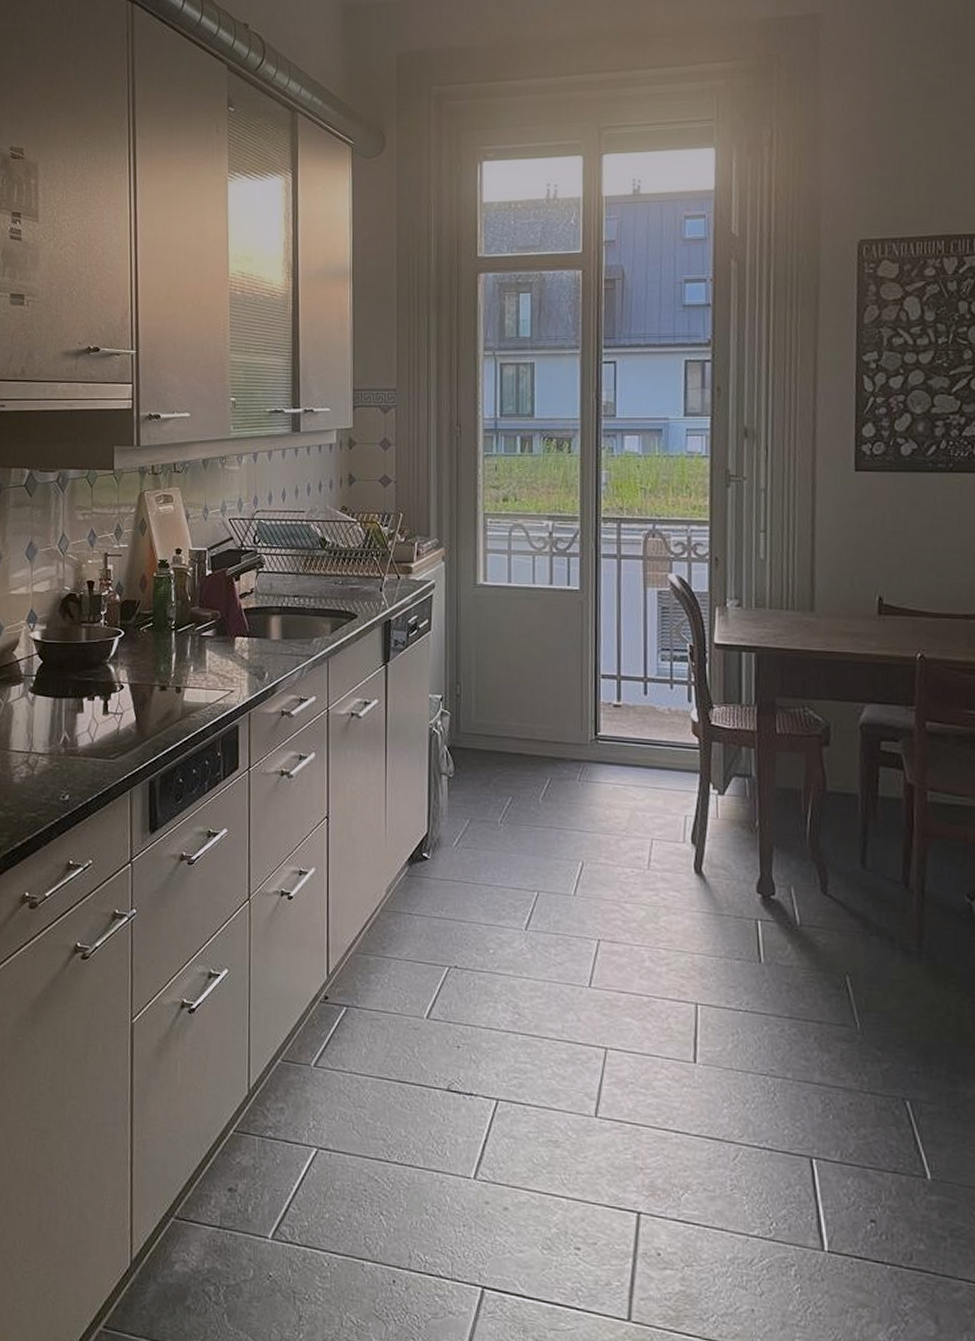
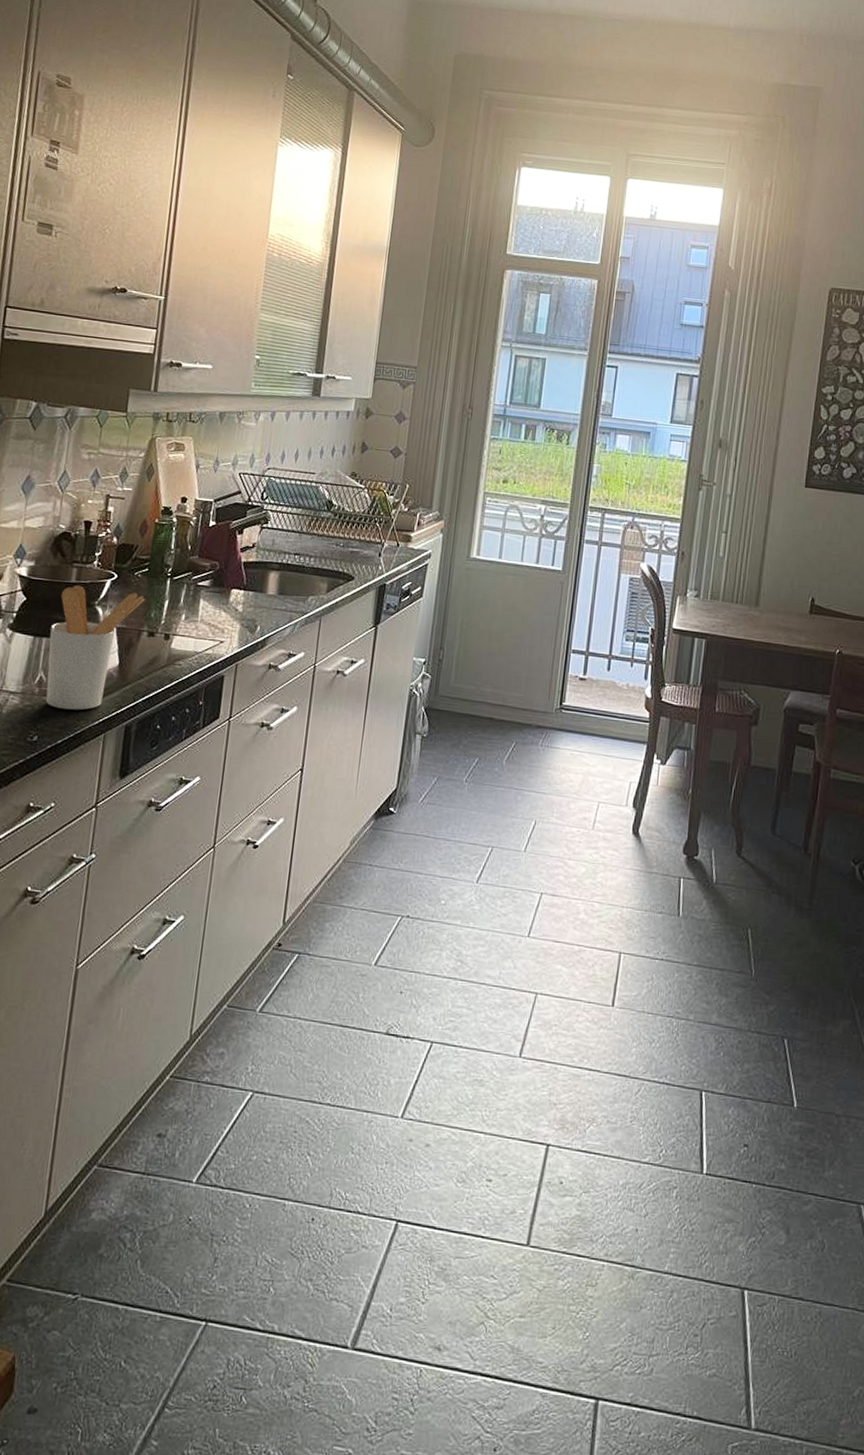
utensil holder: none [68,644,152,768] -> present [45,585,145,711]

